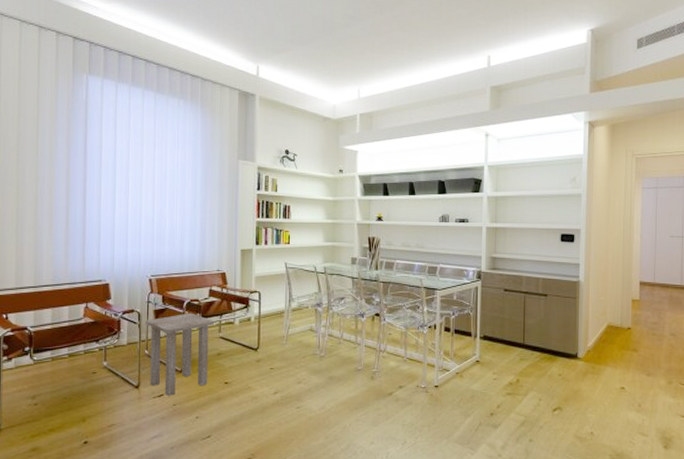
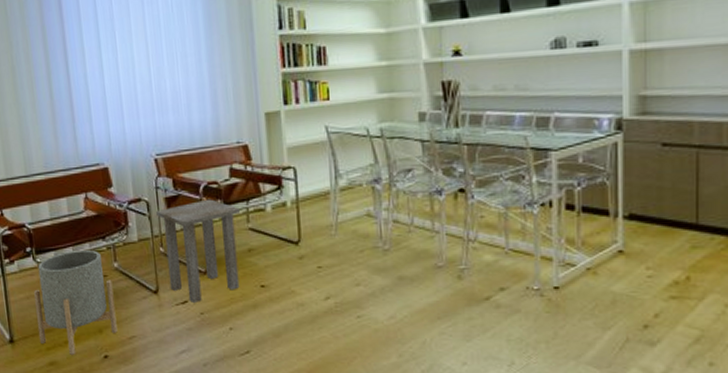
planter: none [25,351,100,441] -> present [33,250,118,355]

